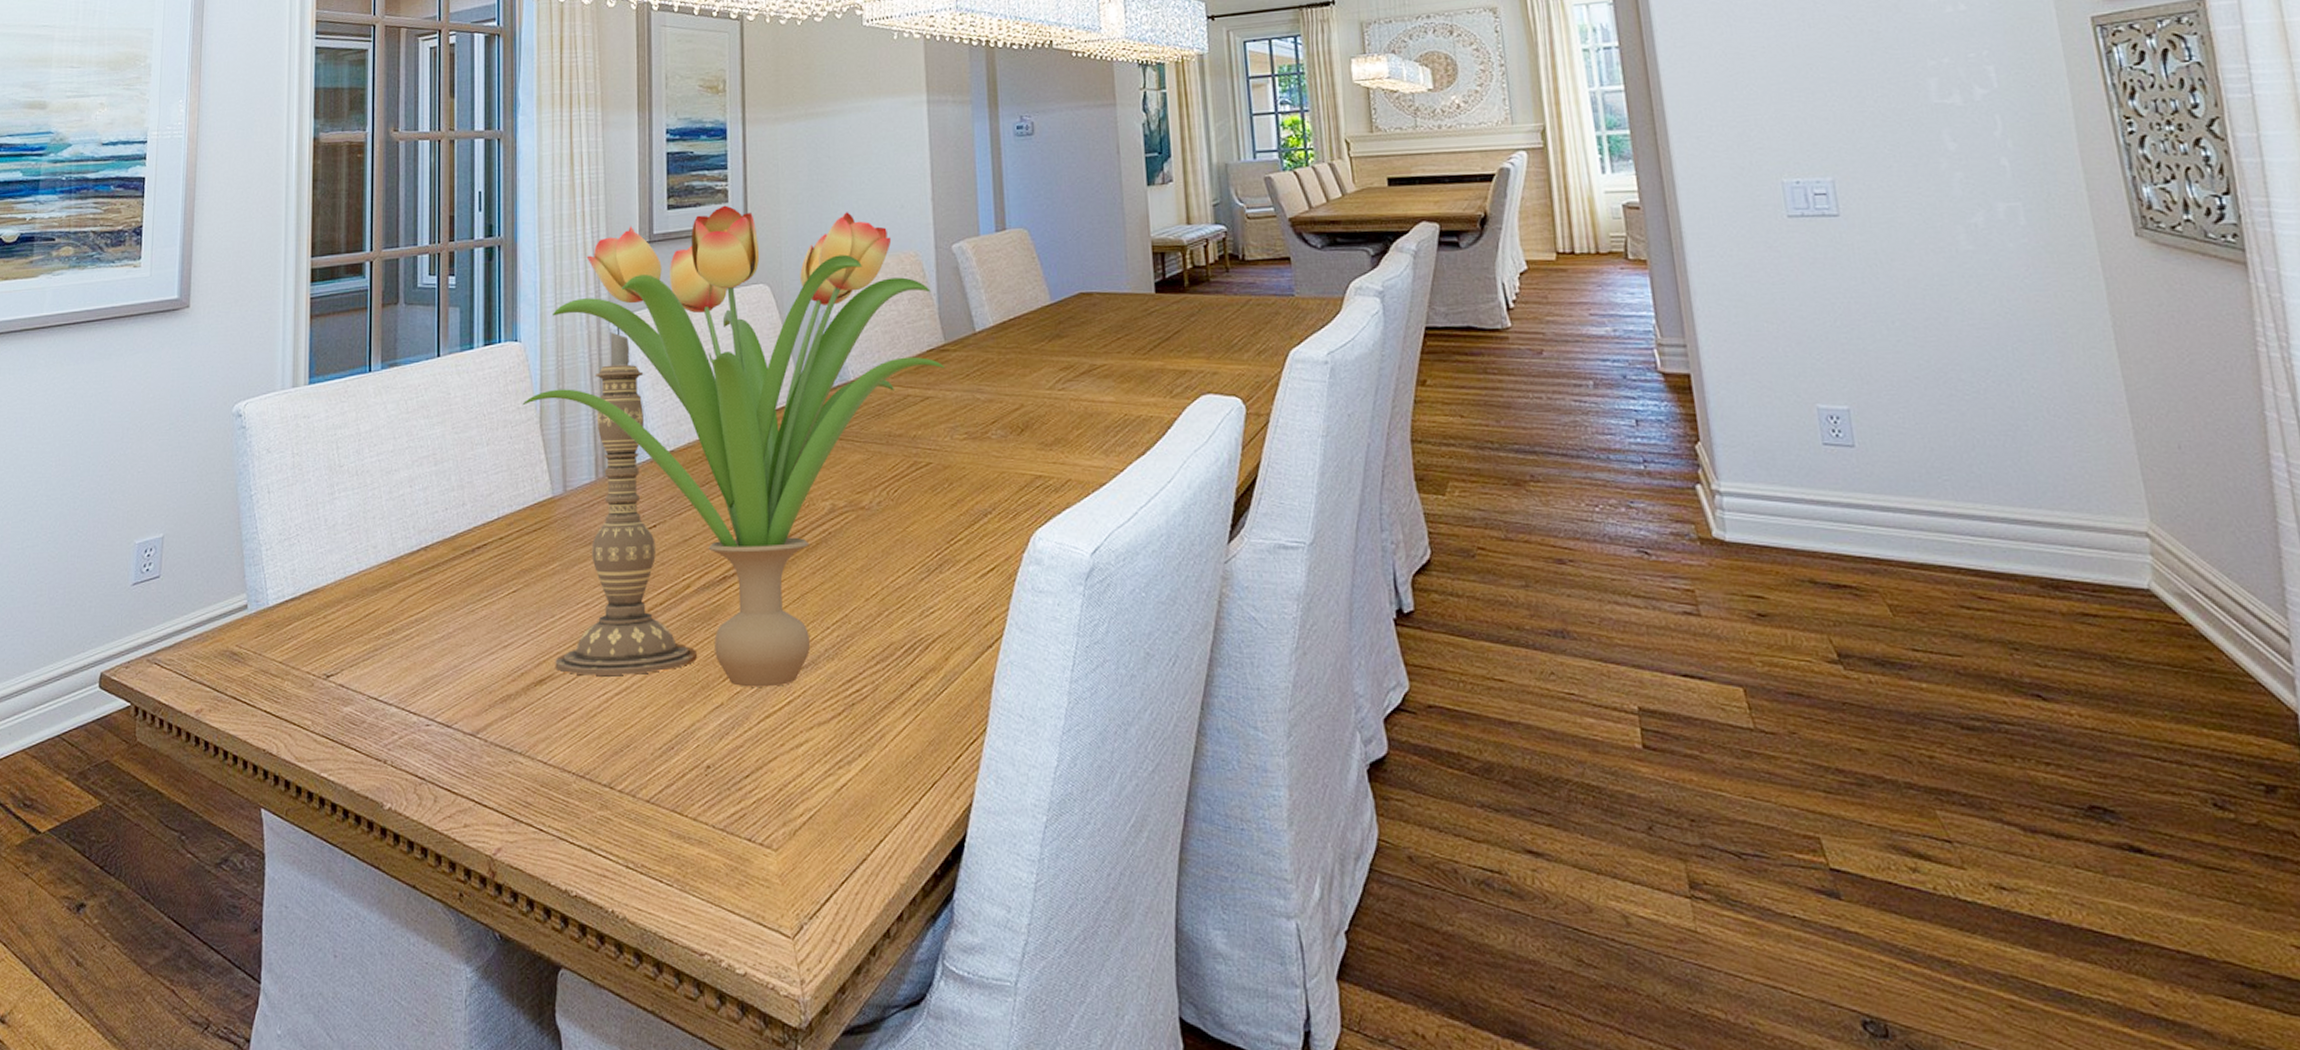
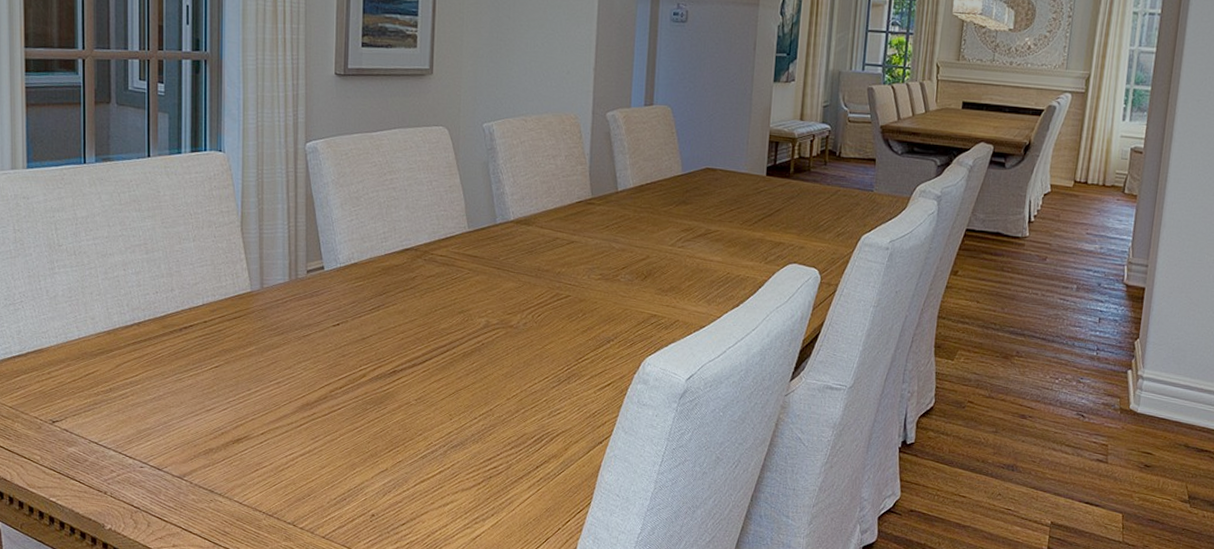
flower arrangement: present [522,205,946,687] -> none [225,50,590,460]
candlestick: present [555,328,697,676] -> none [250,150,368,441]

